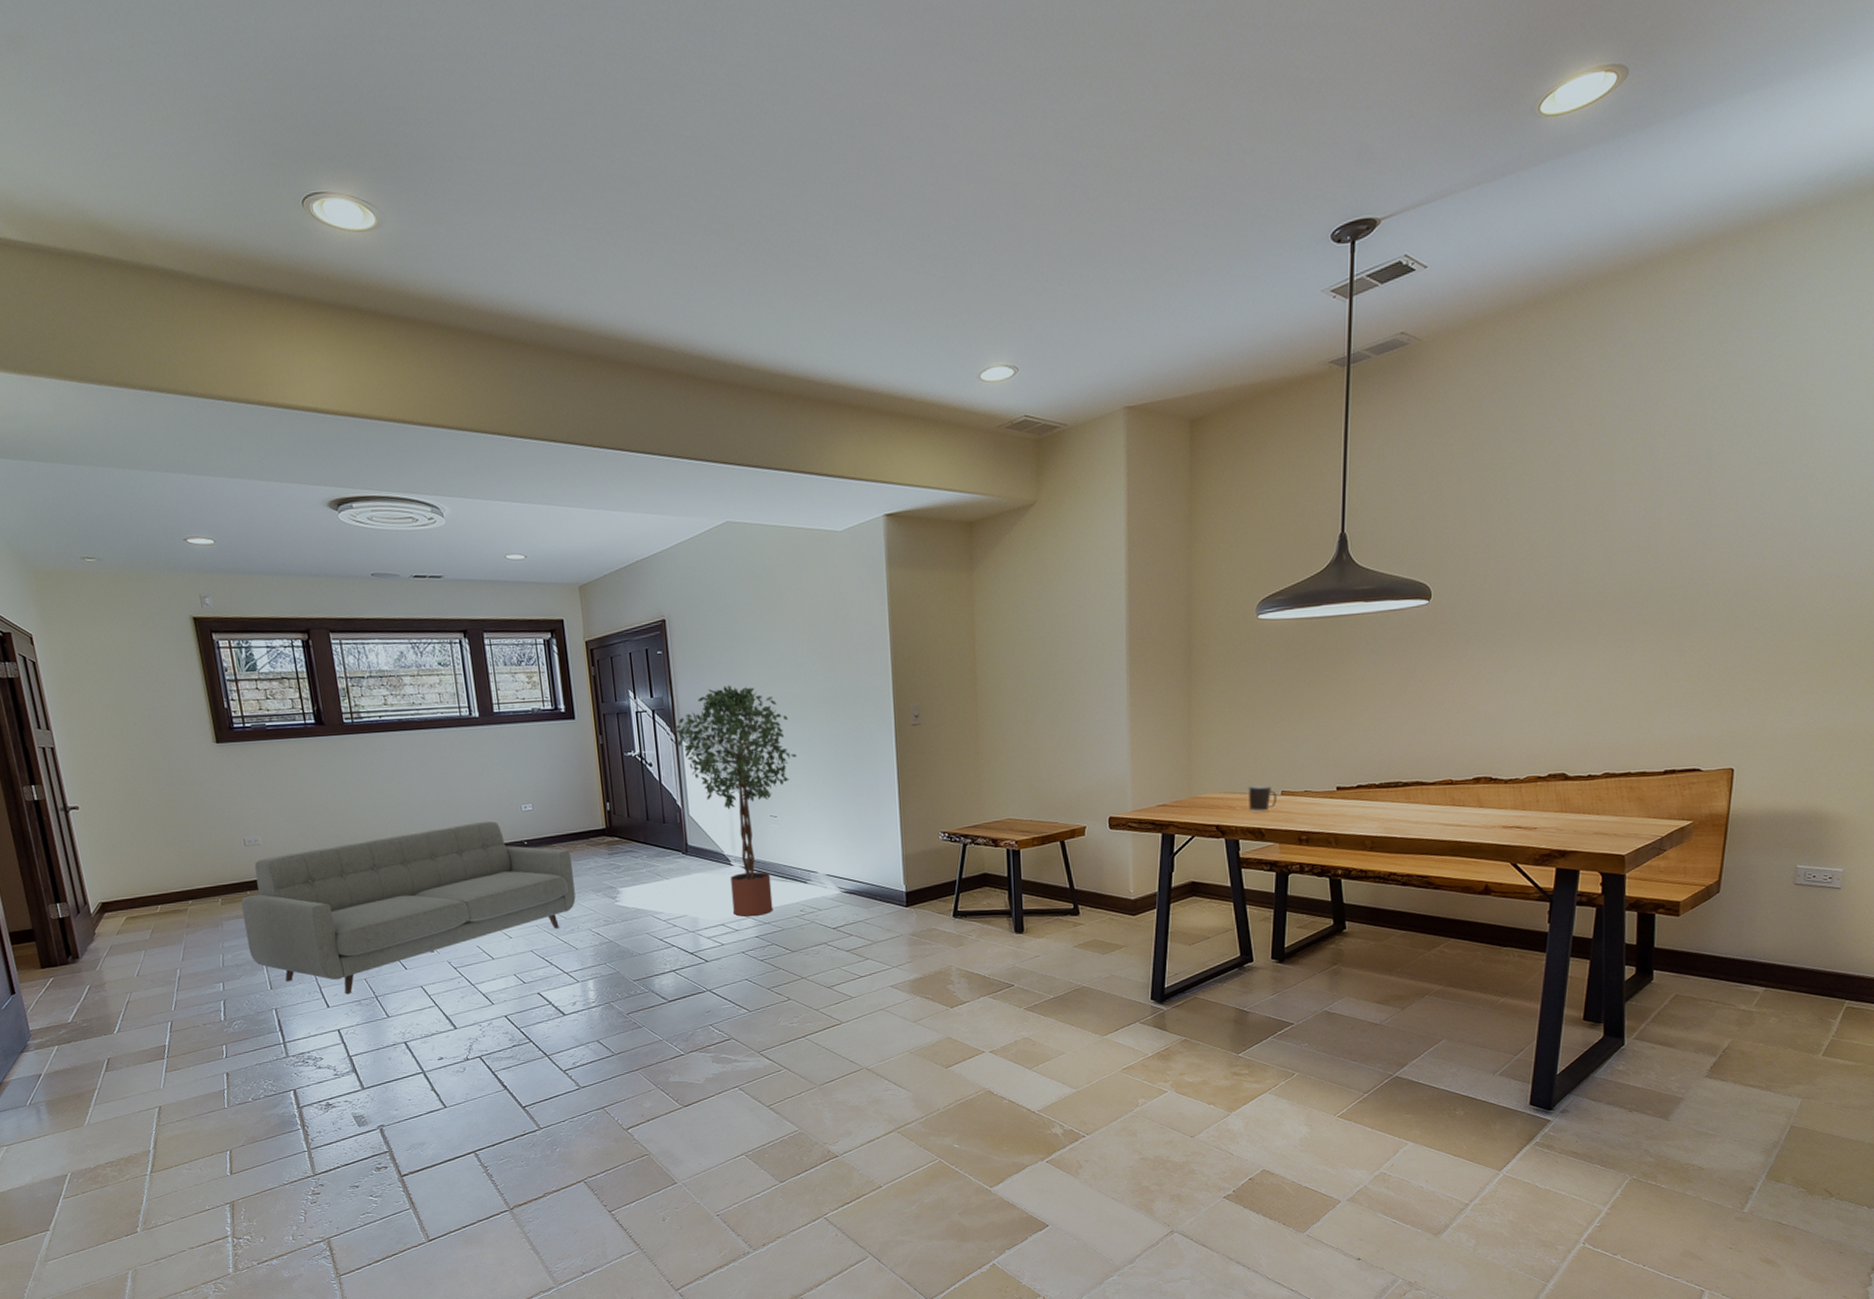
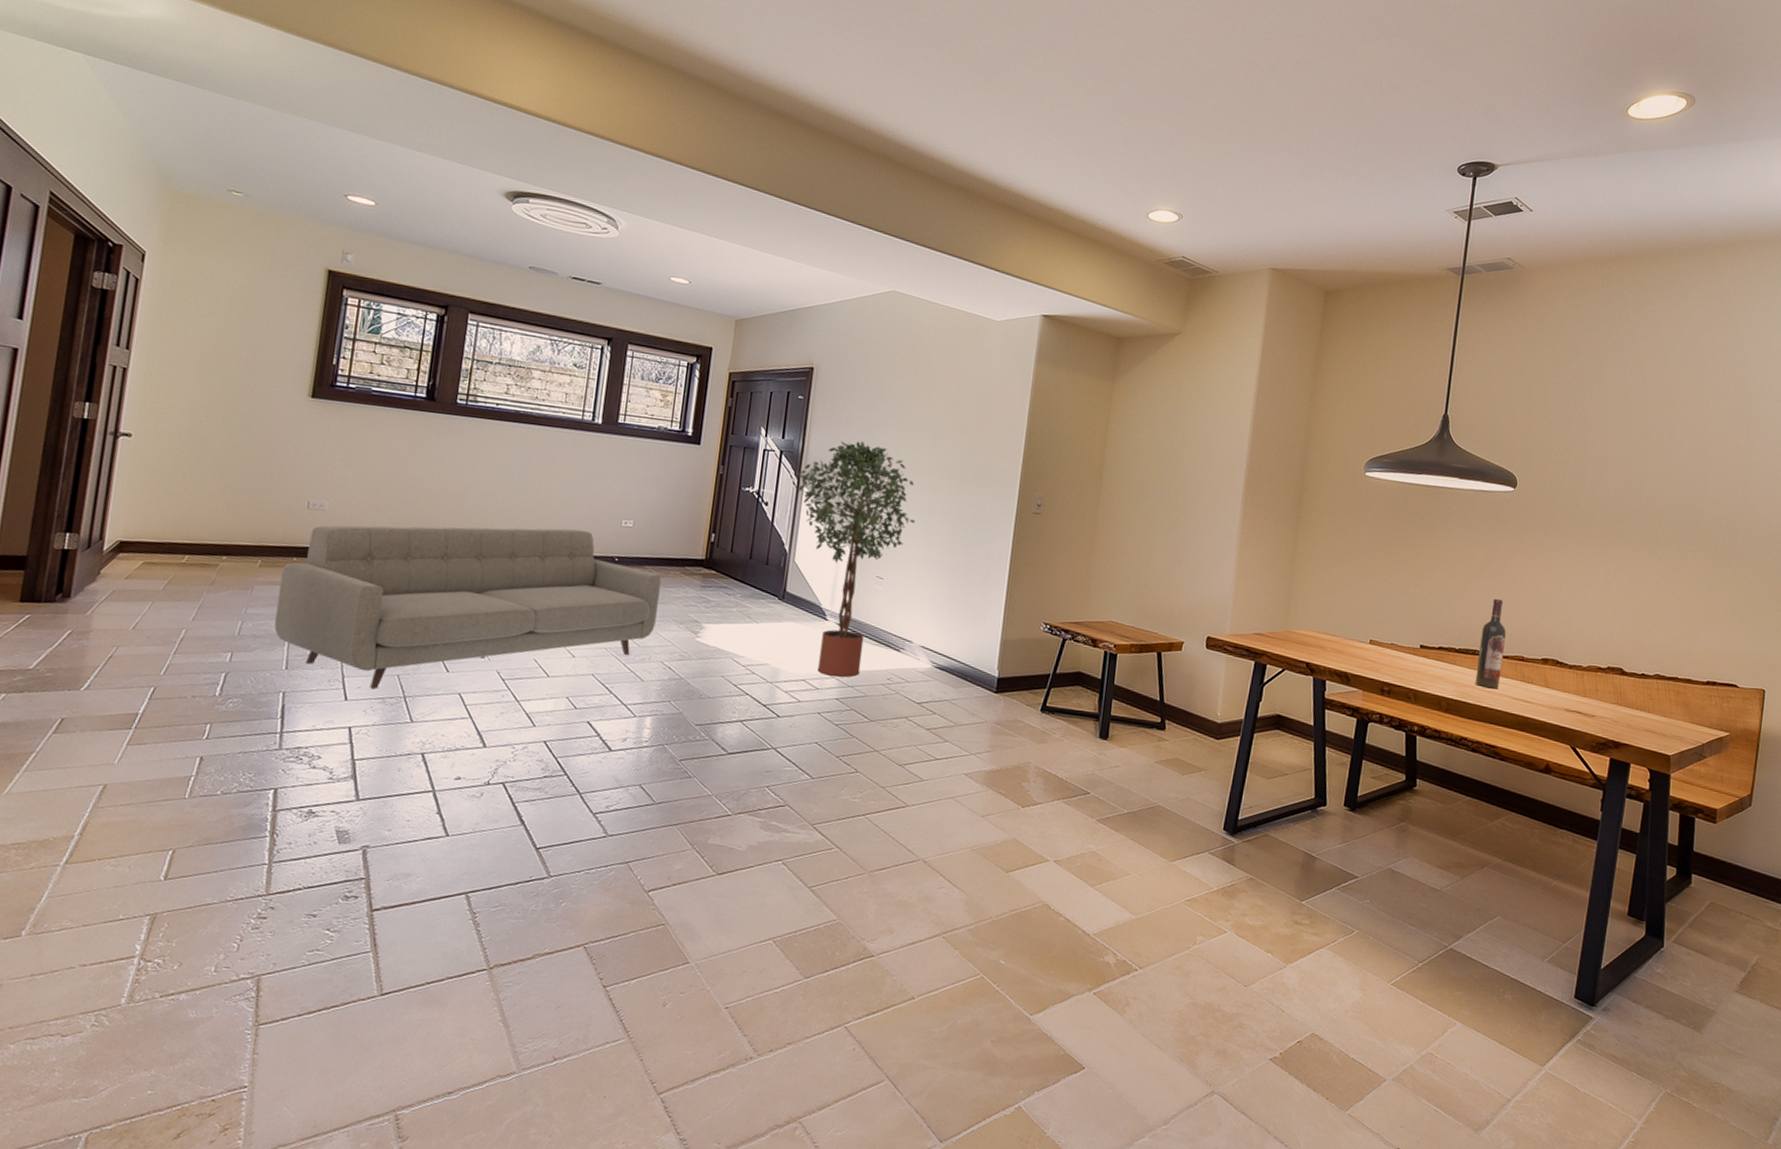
mug: present [1248,785,1277,813] -> none [1338,630,1365,658]
wine bottle: none [1400,723,1432,819] -> present [1475,598,1507,689]

